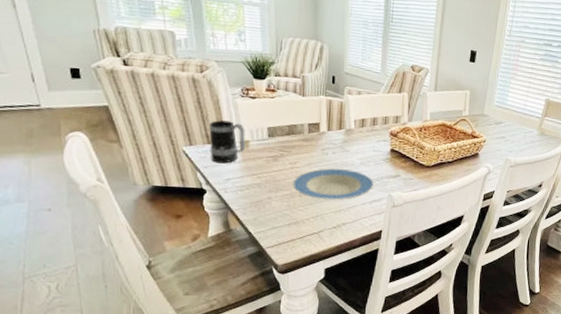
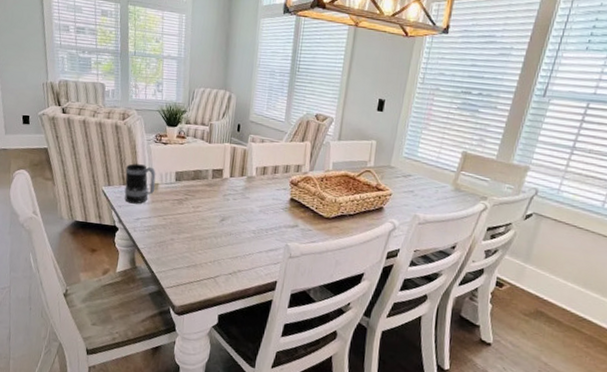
plate: present [292,168,374,200] -> none [194,213,271,247]

